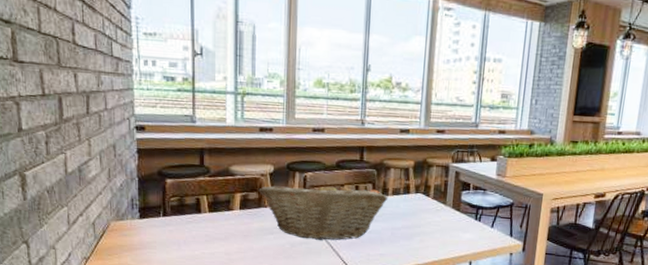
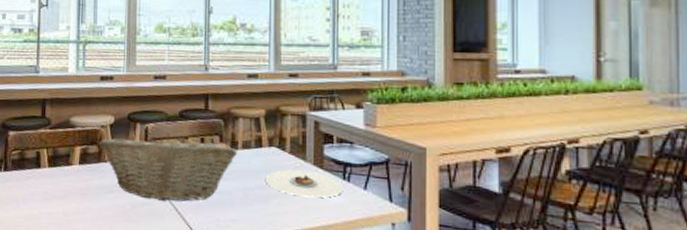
plate: none [410,212,475,235] -> present [265,169,344,198]

